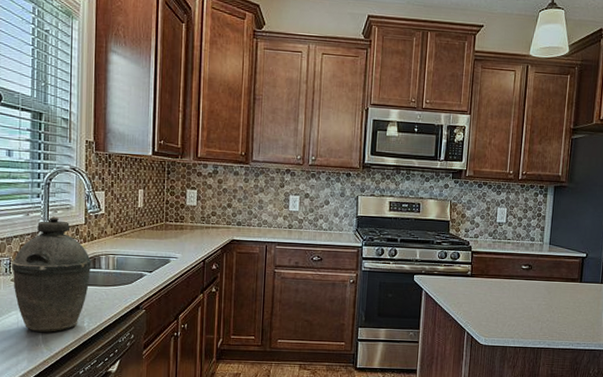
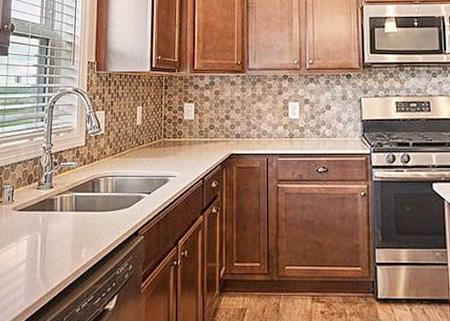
kettle: present [12,216,92,332] -> none [14,140,91,265]

